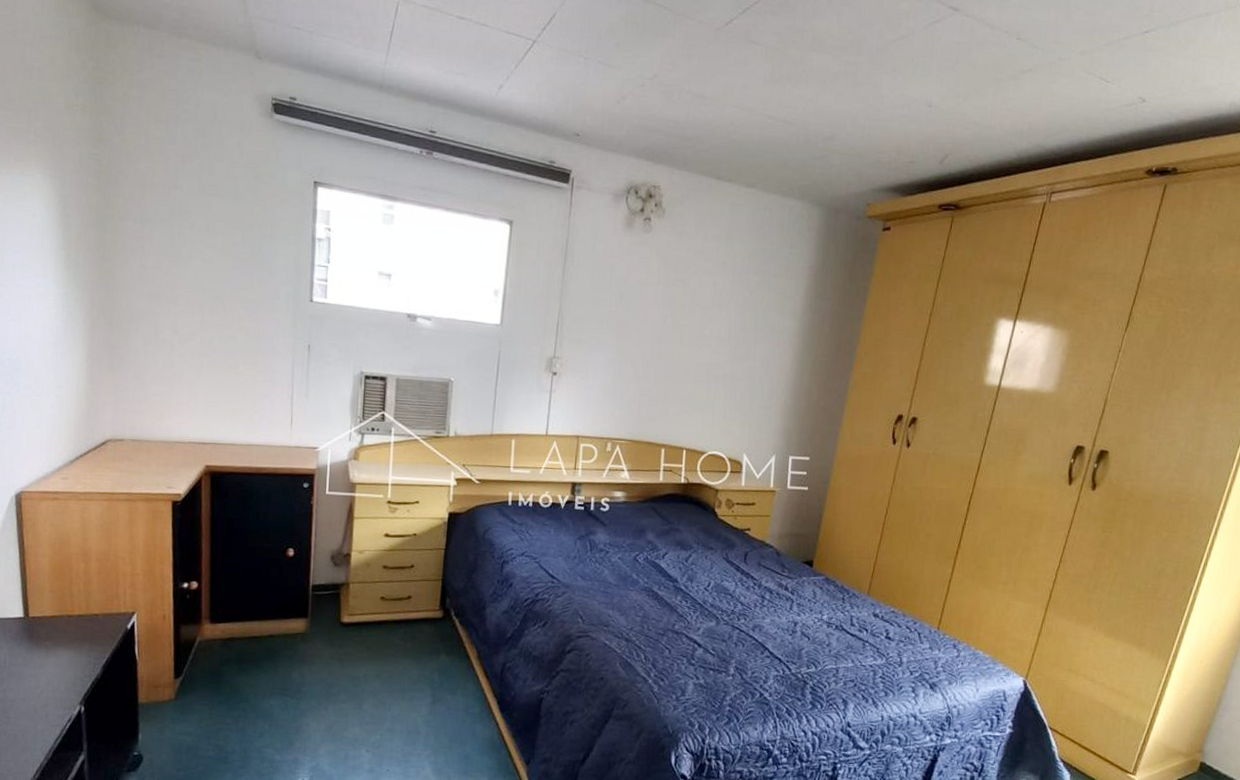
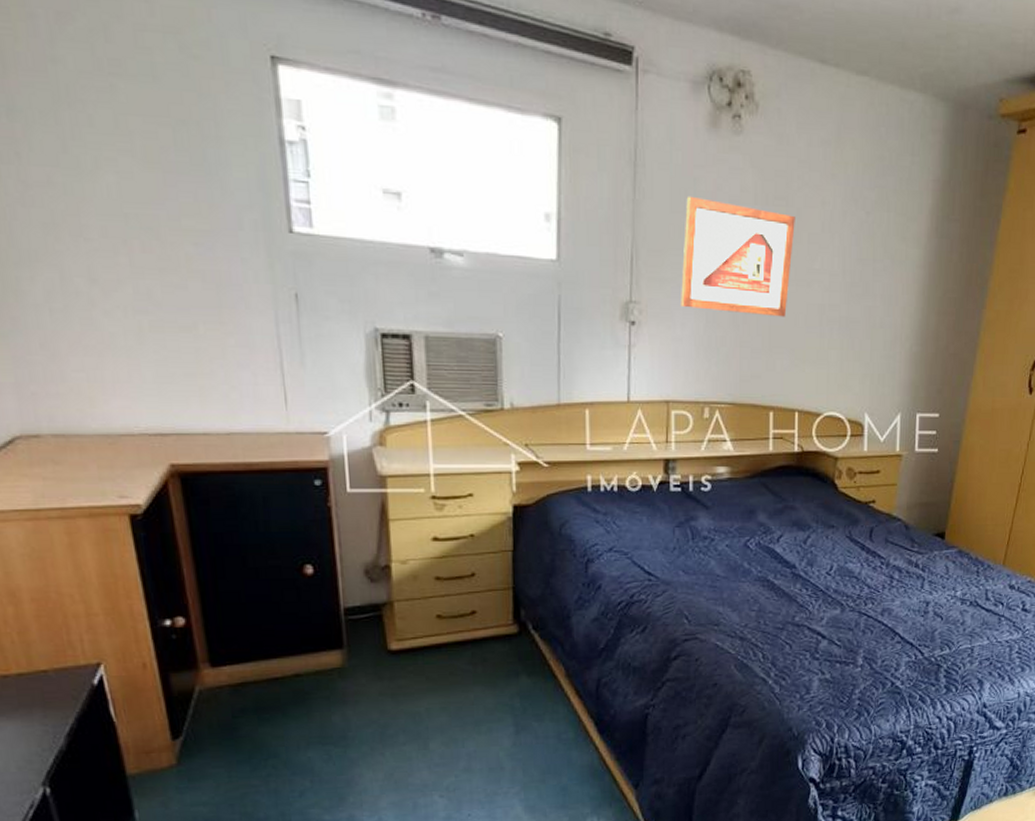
picture frame: none [594,278,691,373] -> present [681,196,795,317]

